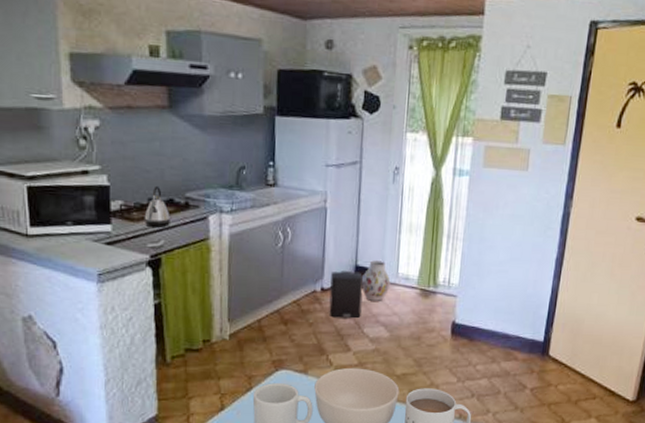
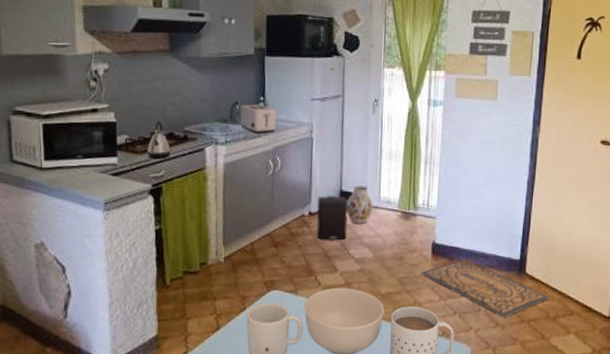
toaster: none [247,169,288,203] -> present [240,104,277,134]
doormat: none [439,340,573,400] -> present [421,259,550,317]

